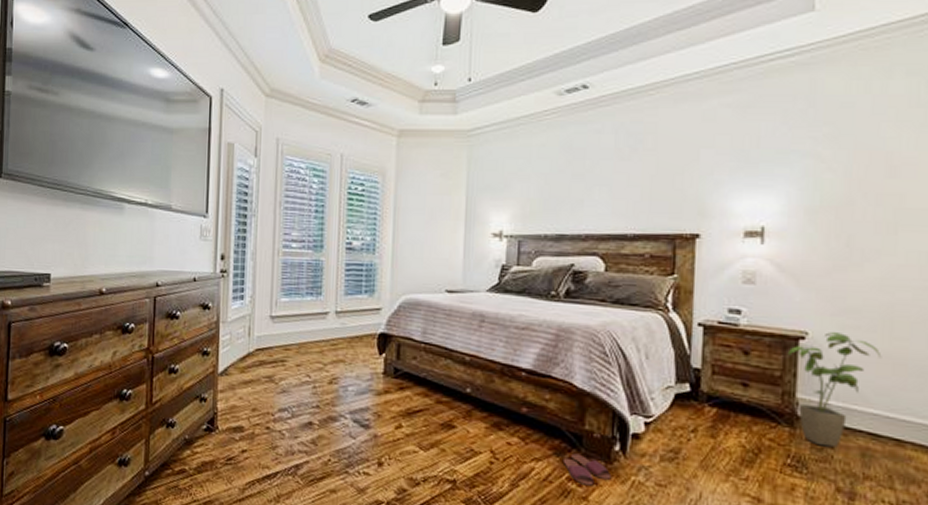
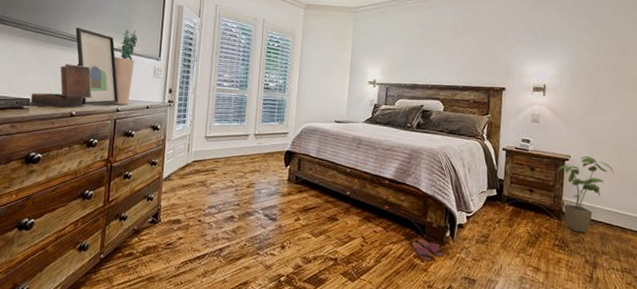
jewelry box: none [47,227,124,286] -> present [27,64,92,109]
picture frame: none [100,180,158,280] -> present [75,28,119,105]
vase: none [146,178,178,279] -> present [109,29,138,106]

